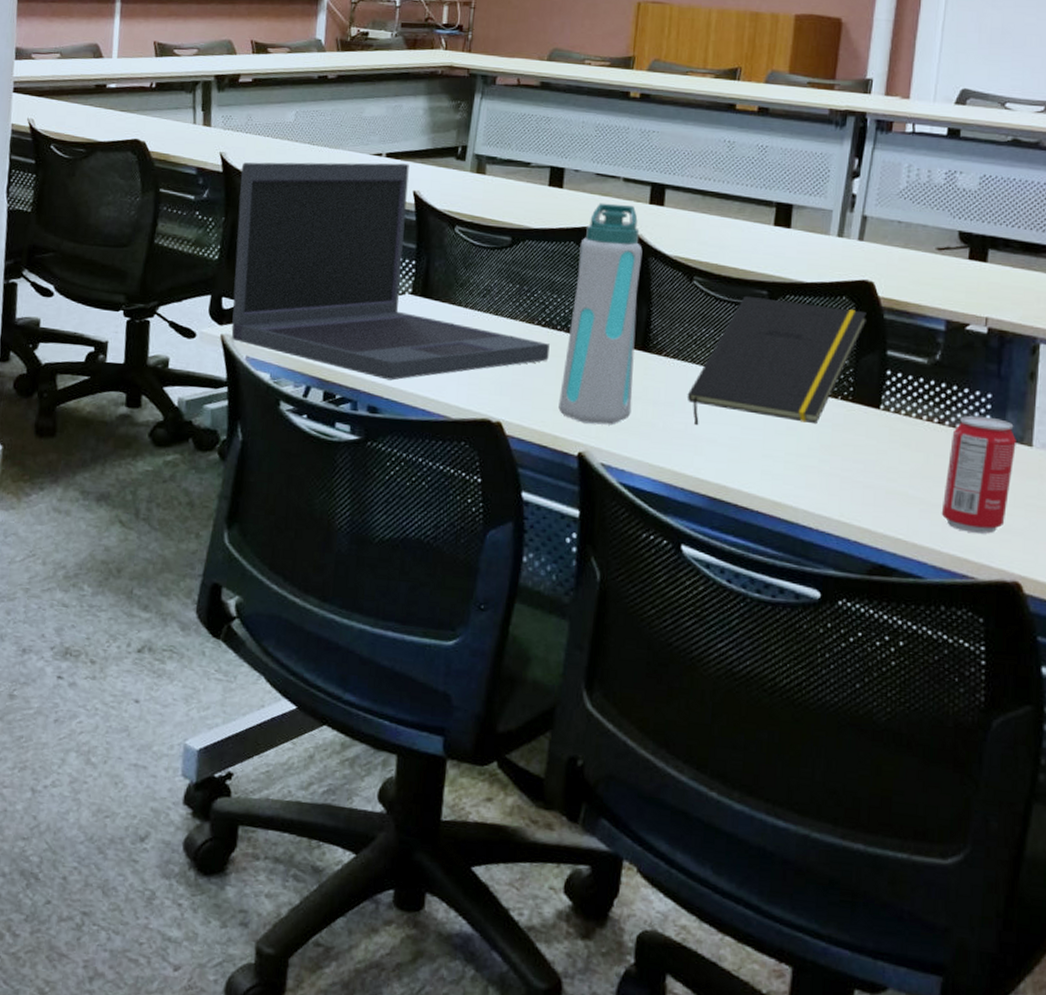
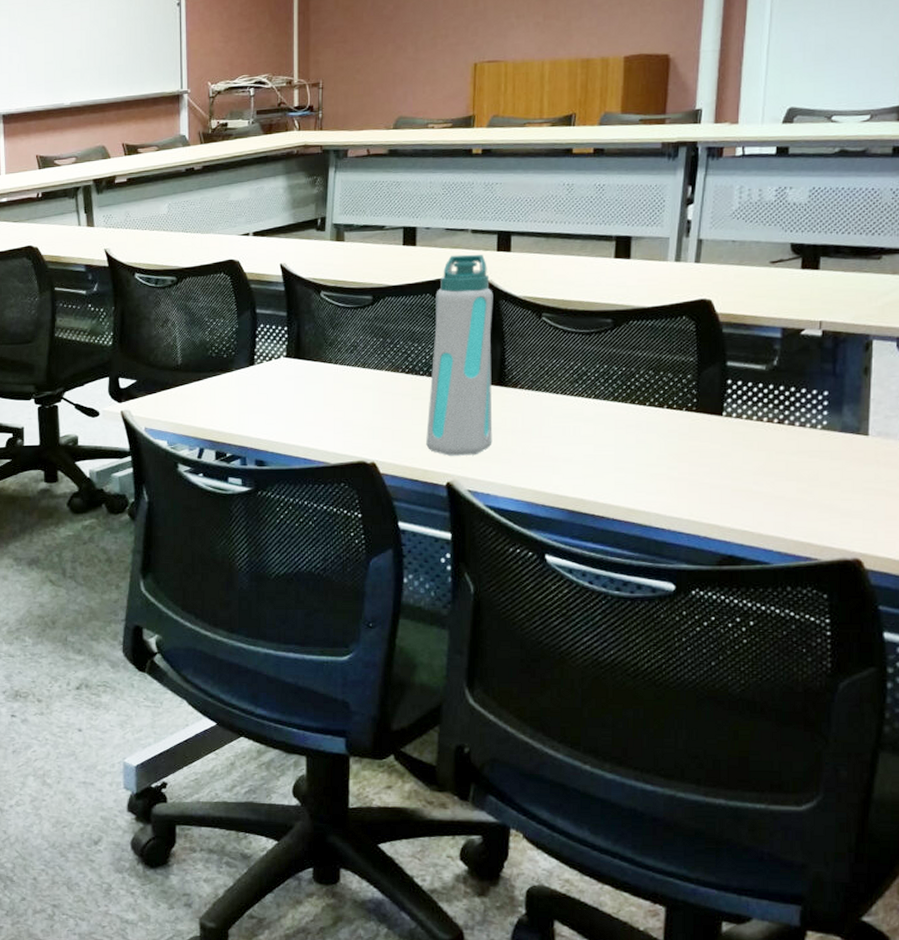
laptop: present [231,162,550,381] -> none [124,240,414,436]
notepad: present [687,295,867,426] -> none [542,325,706,448]
beverage can: present [941,415,1016,534] -> none [784,412,853,519]

